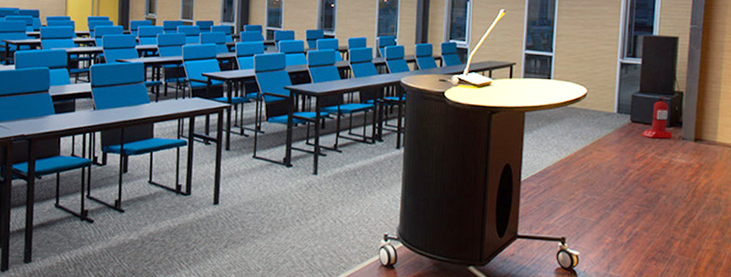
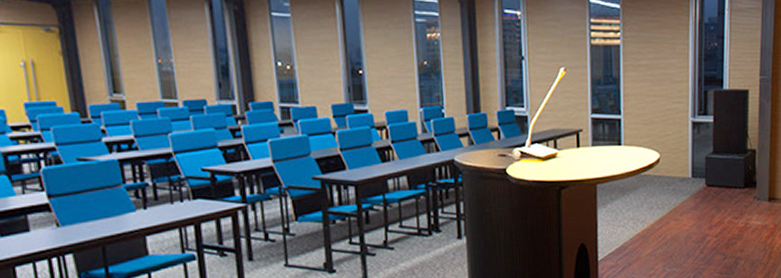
fire extinguisher: present [641,95,673,139] -> none [717,154,747,201]

